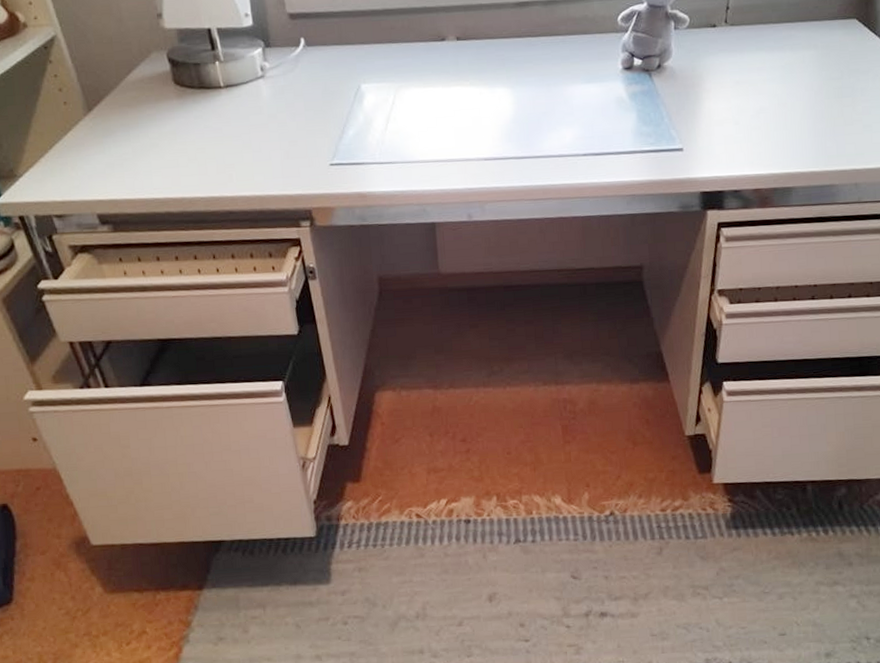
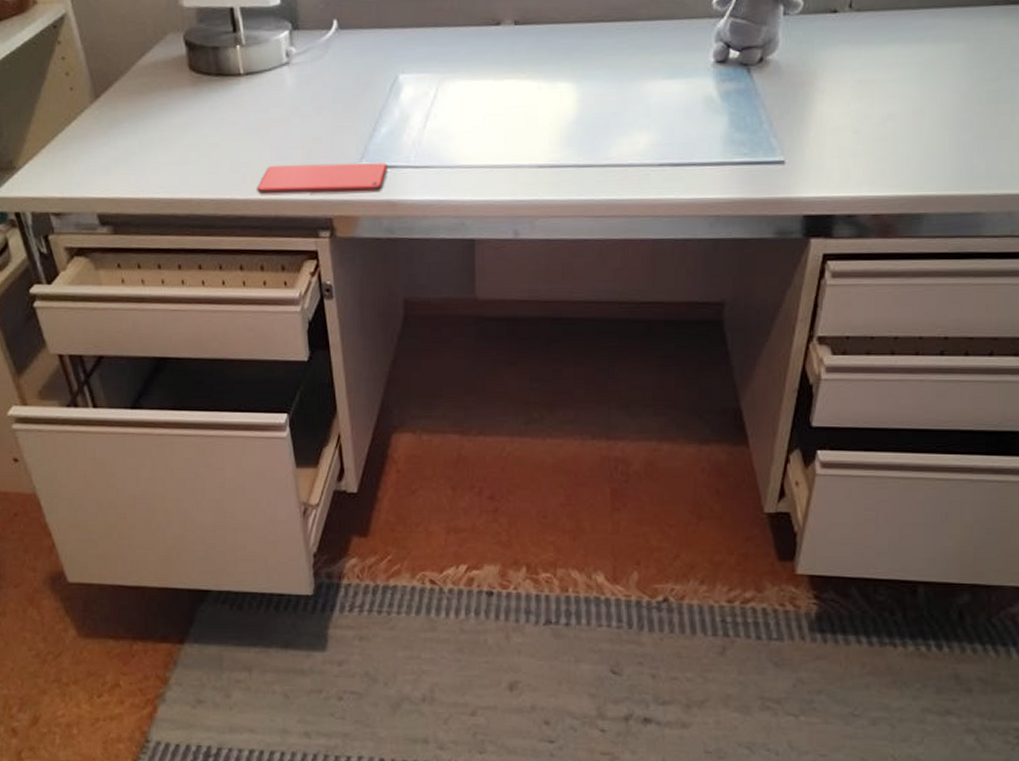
phone: none [242,160,357,191] -> present [257,163,389,194]

